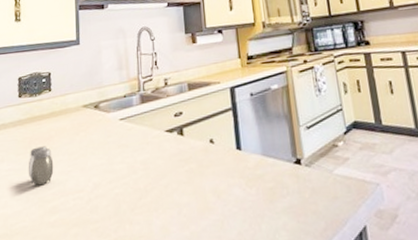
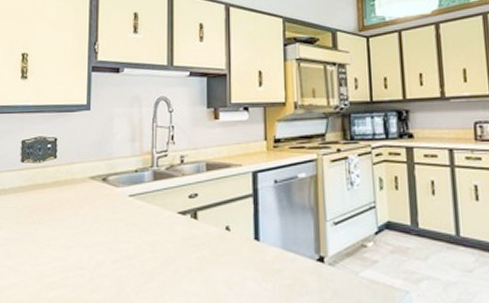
salt and pepper shaker: present [28,146,54,186] -> none [27,217,55,259]

